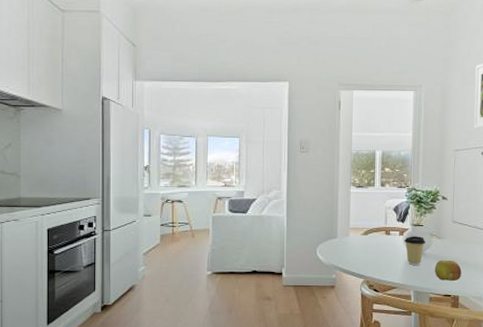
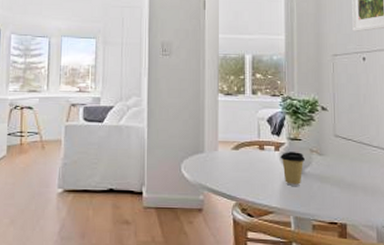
fruit: present [434,260,462,282] -> none [316,180,348,207]

